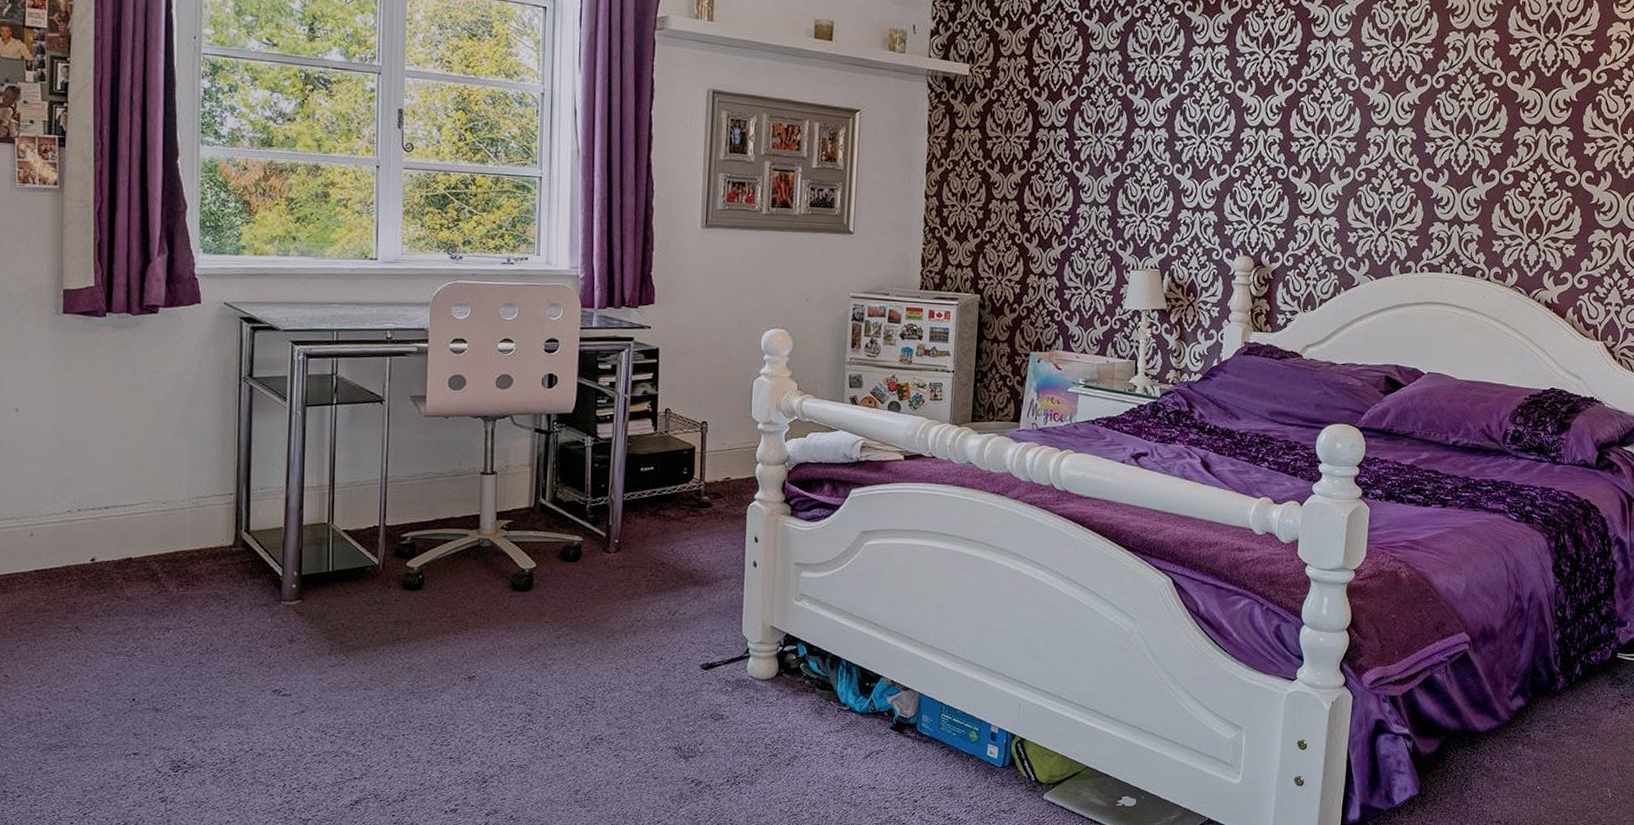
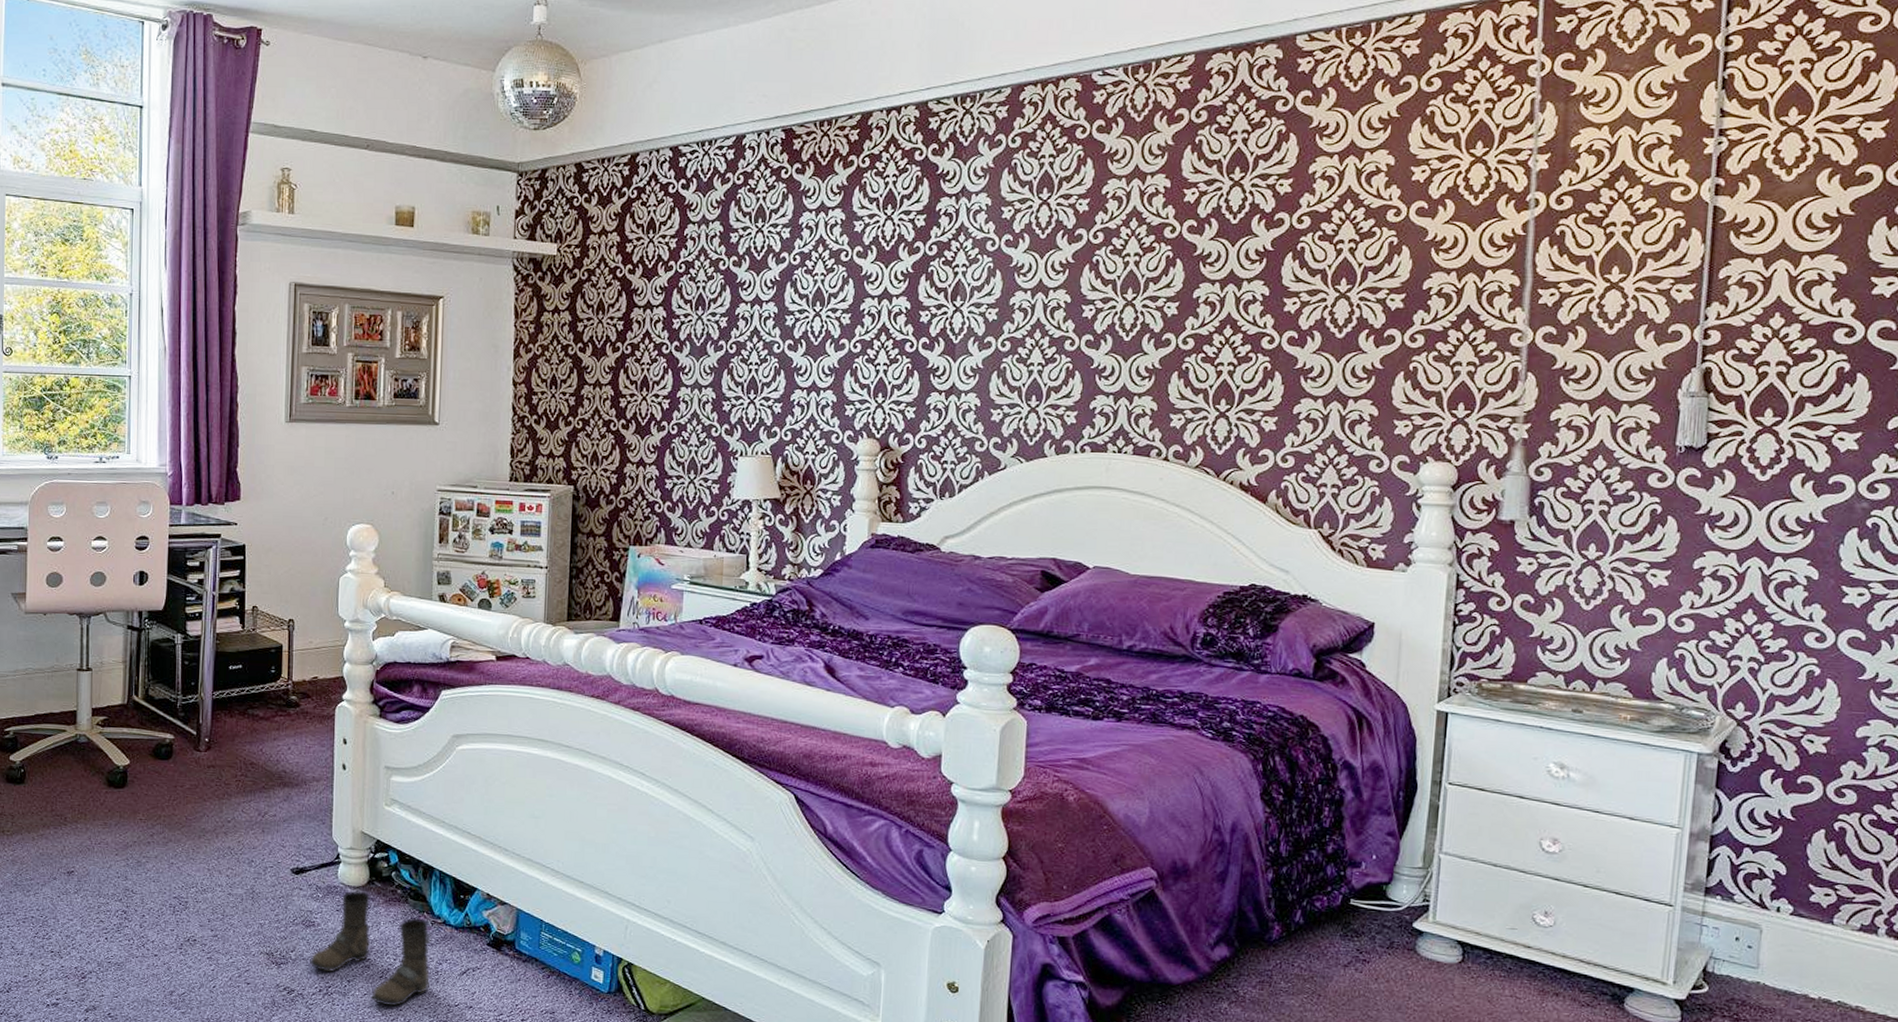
boots: none [718,683,838,792] -> present [310,890,432,1007]

